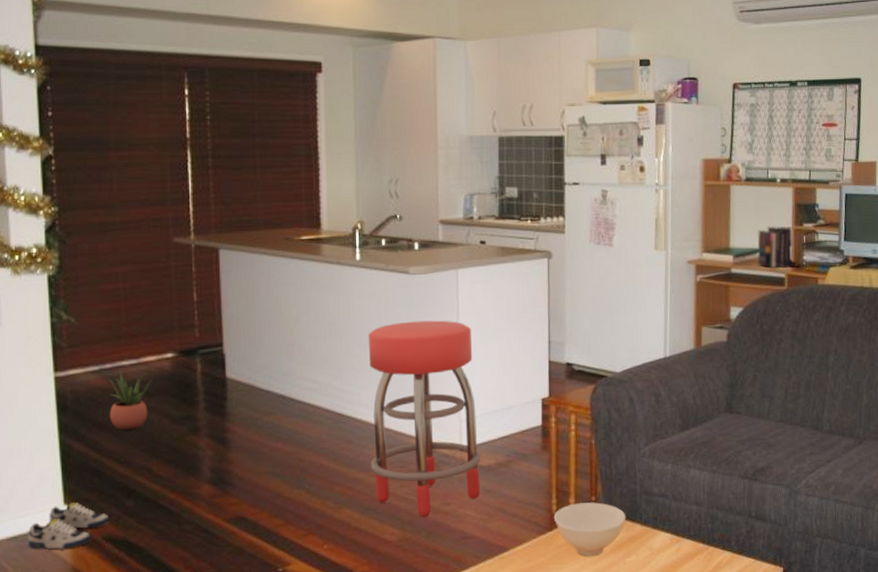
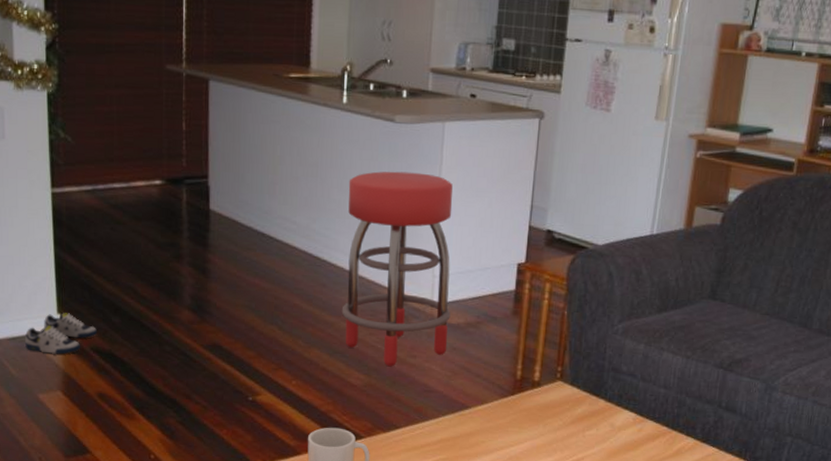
potted plant: present [108,372,153,431] -> none [100,193,141,251]
bowl: present [553,502,626,556] -> none [517,371,591,425]
books: present [757,226,798,268] -> none [766,104,813,153]

